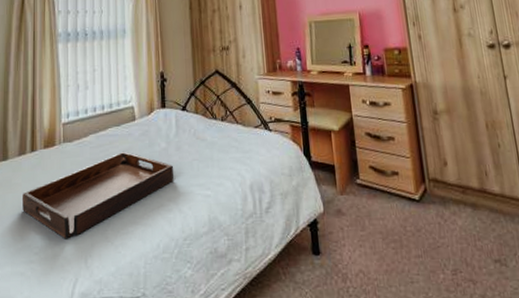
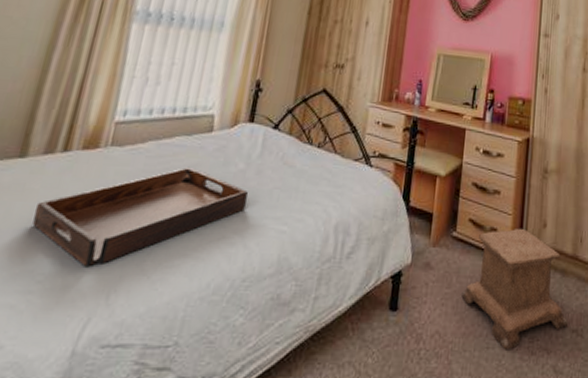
stool: none [376,169,490,282] -> present [461,228,569,349]

